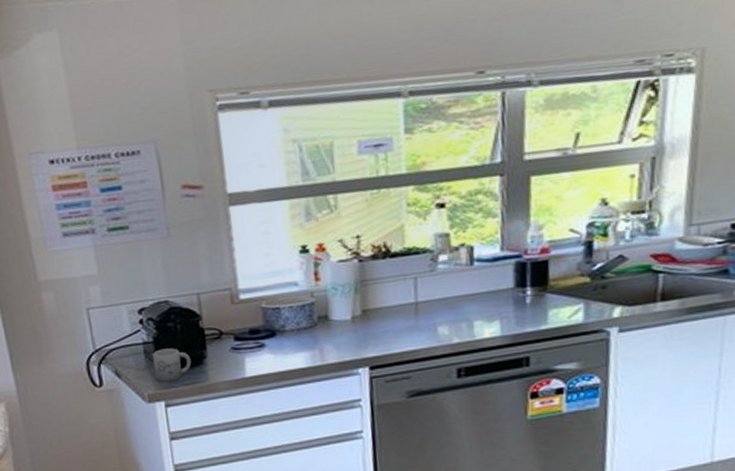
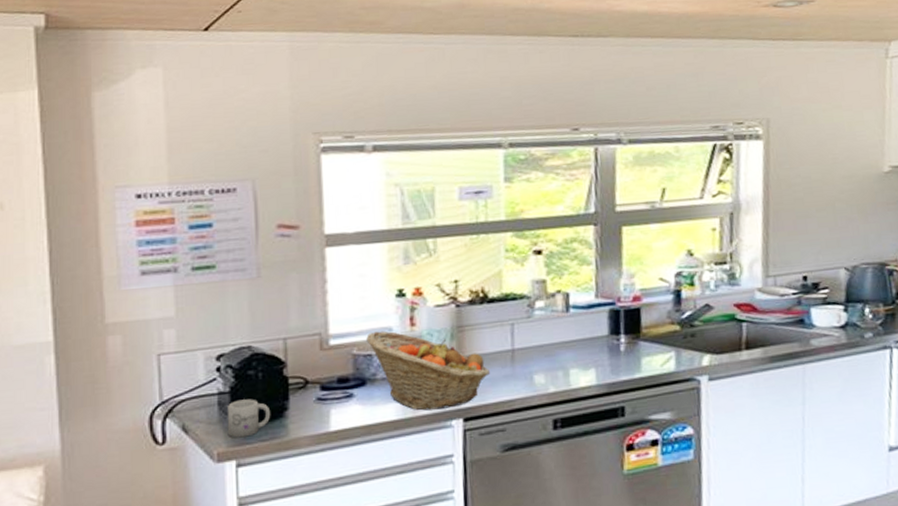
fruit basket: none [273,285,395,360] -> present [366,330,491,411]

